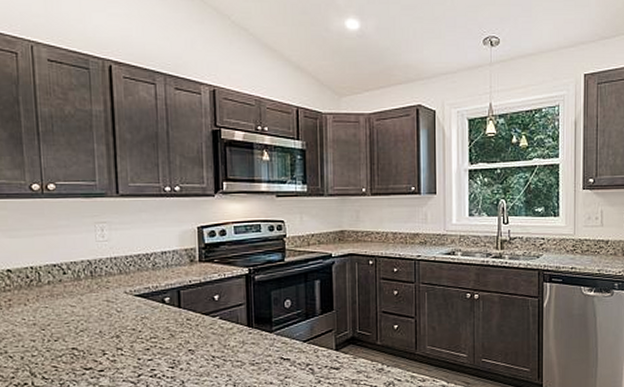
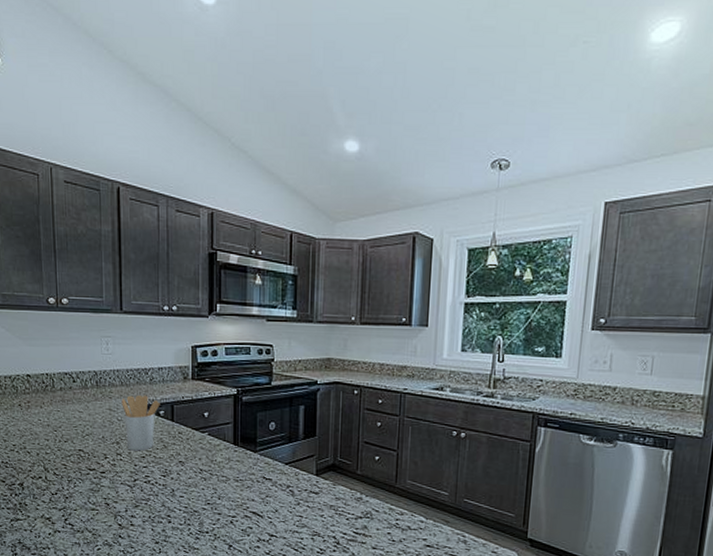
utensil holder: none [121,282,165,344] -> present [121,394,160,451]

